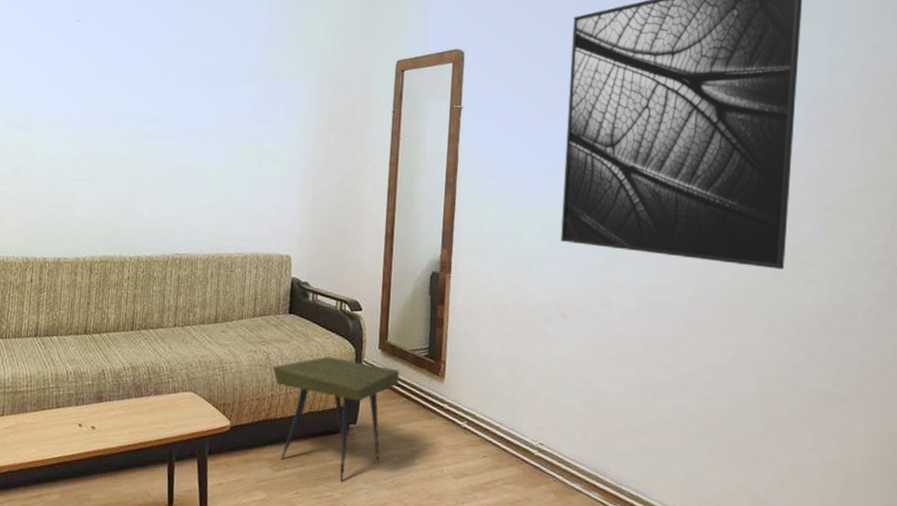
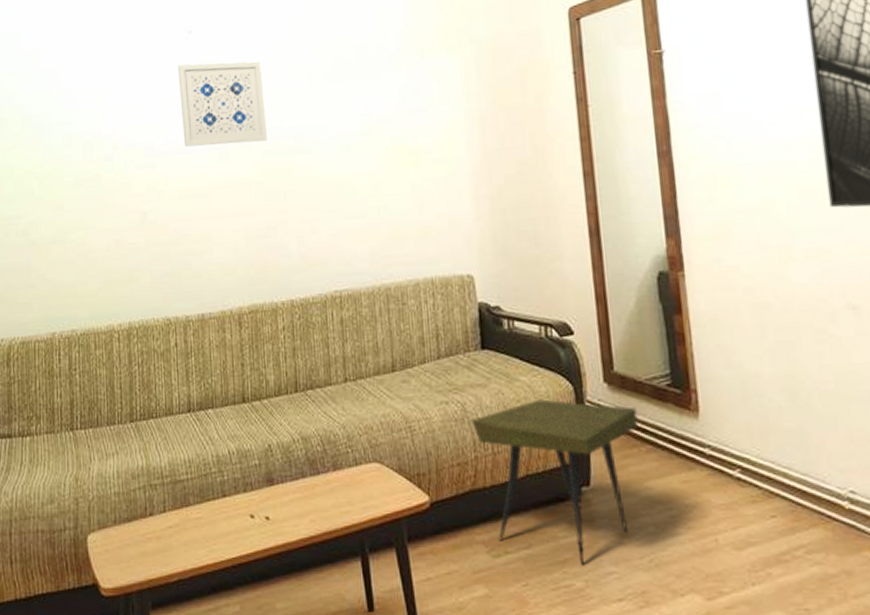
wall art: none [61,46,139,124] -> present [178,61,268,147]

